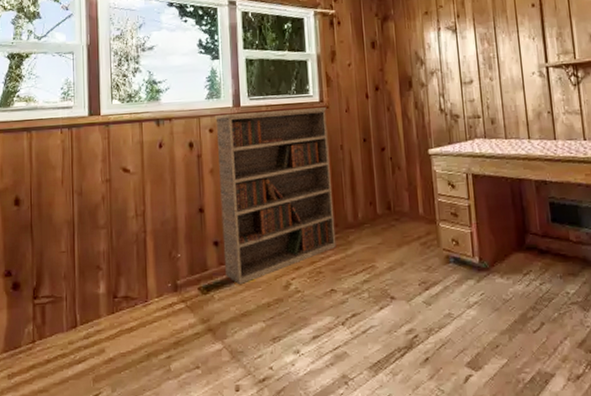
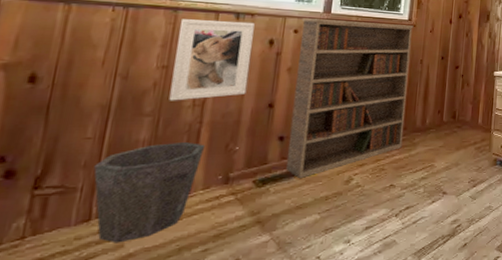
waste bin: none [72,251,153,348] -> present [93,141,206,243]
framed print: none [112,127,178,213] -> present [169,19,255,101]

